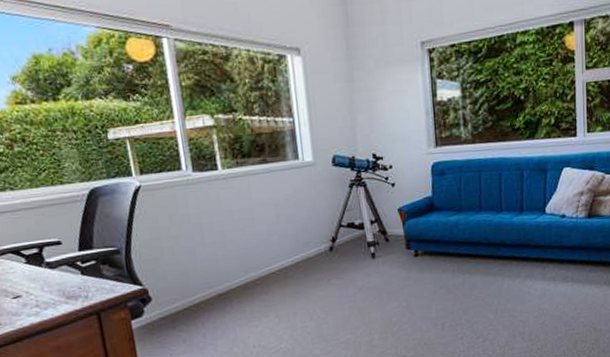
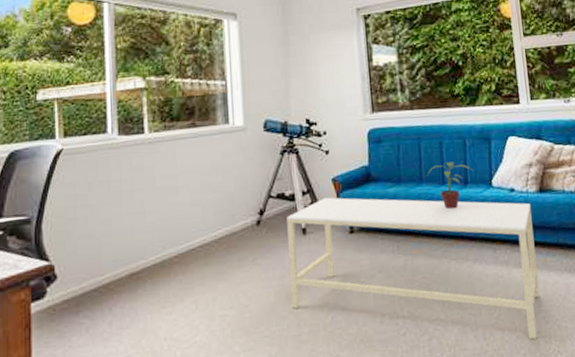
coffee table: none [357,225,581,340] -> present [287,197,540,340]
potted plant: none [486,191,529,234] -> present [427,162,474,210]

